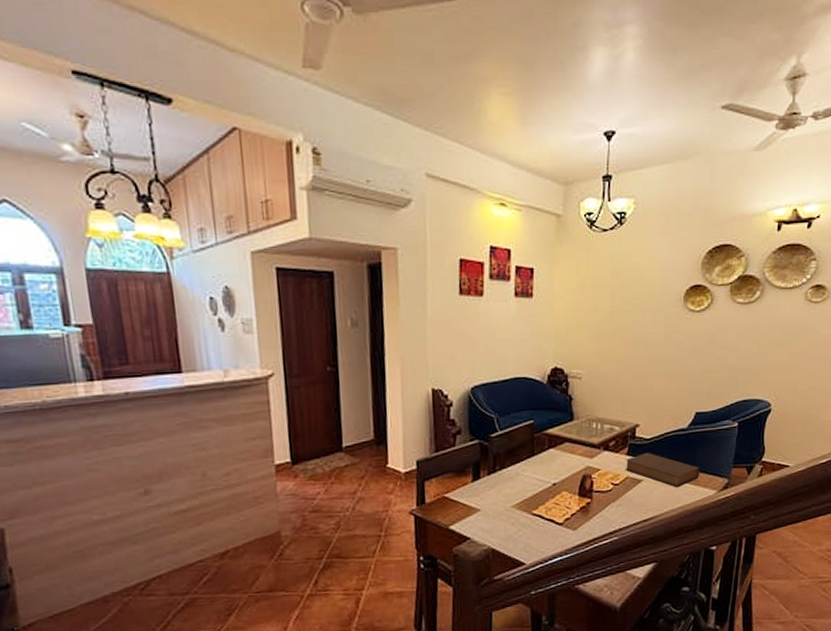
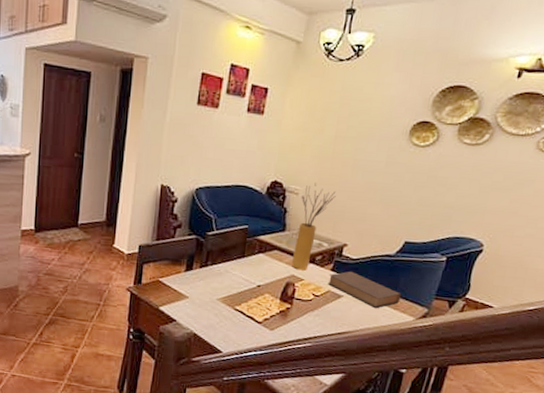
vase: none [584,363,620,460] -> present [292,182,336,271]

